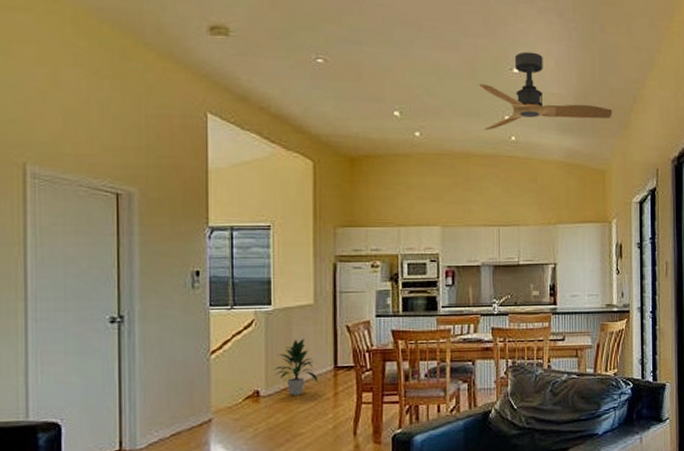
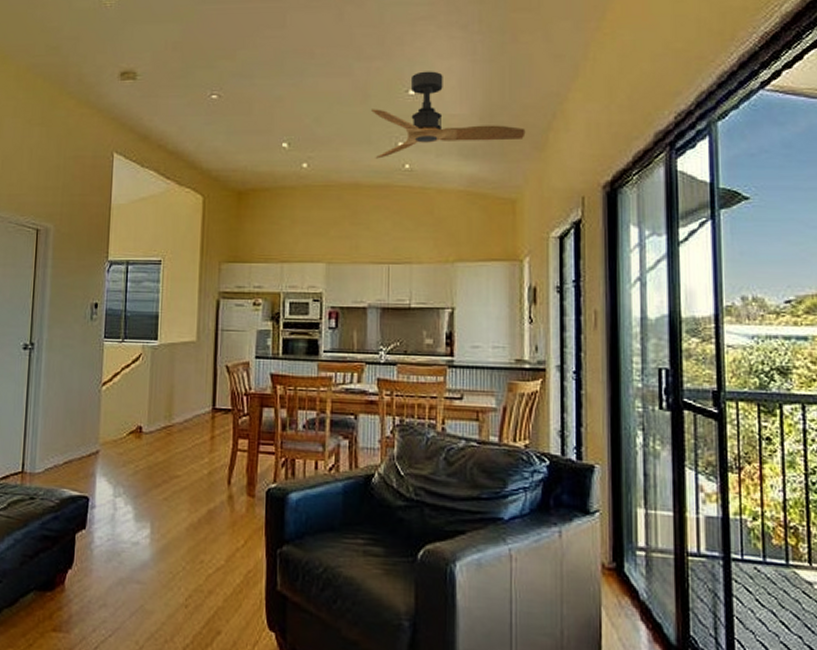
indoor plant: present [274,338,319,395] -> none [156,375,197,435]

